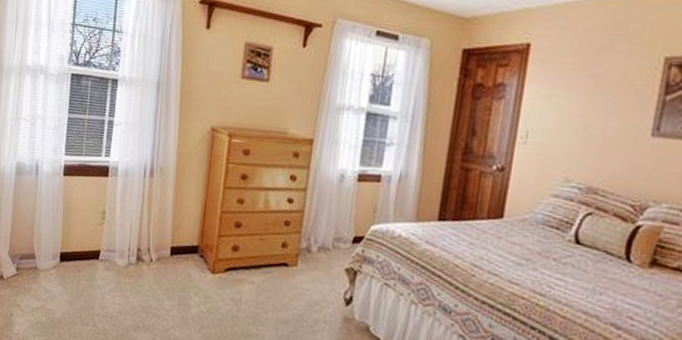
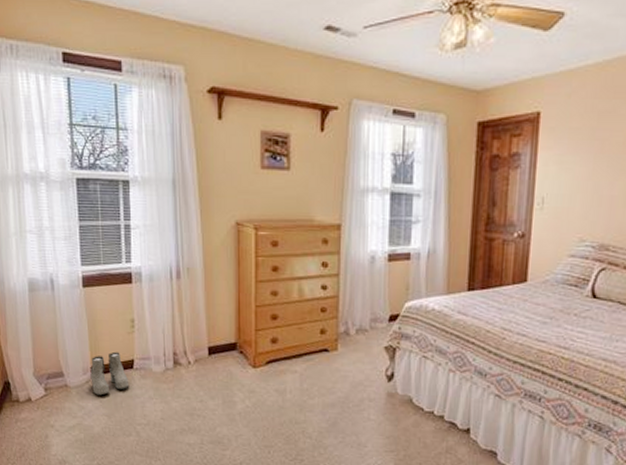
boots: none [58,240,93,282] -> present [90,351,128,396]

